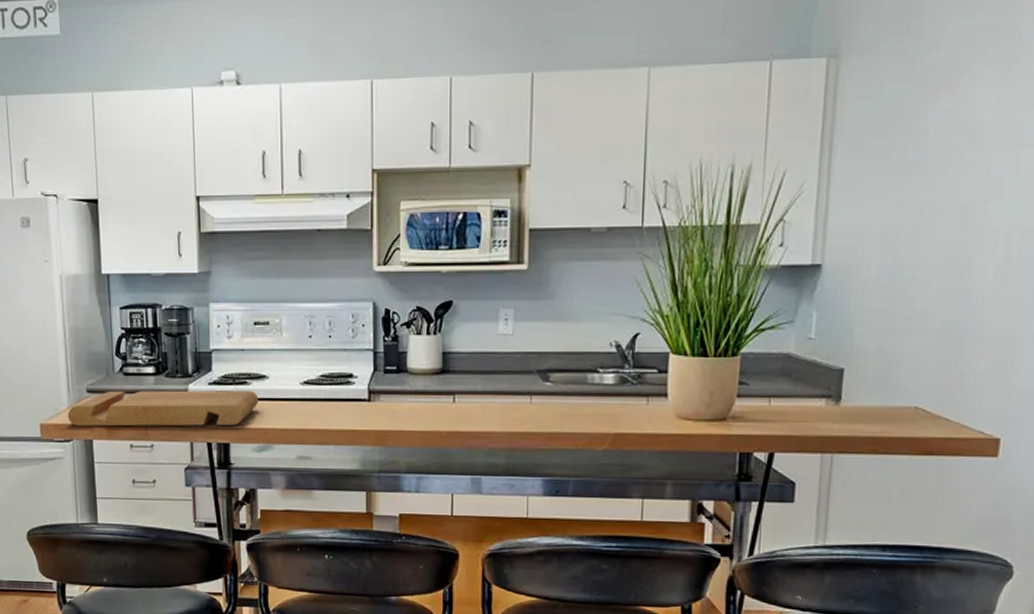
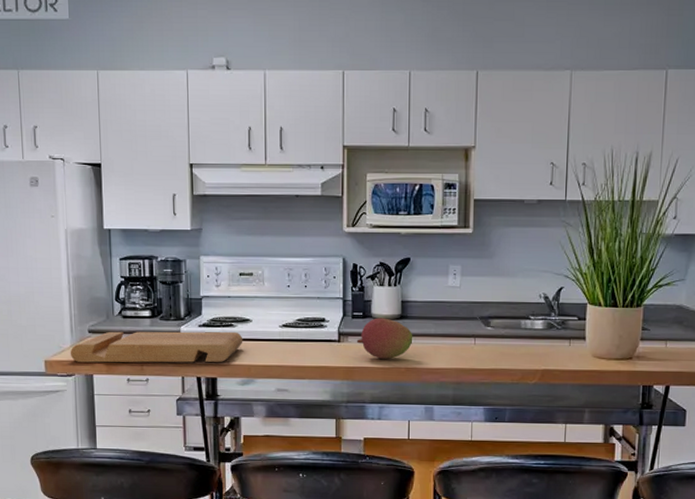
fruit: none [389,372,457,421] -> present [356,318,413,359]

